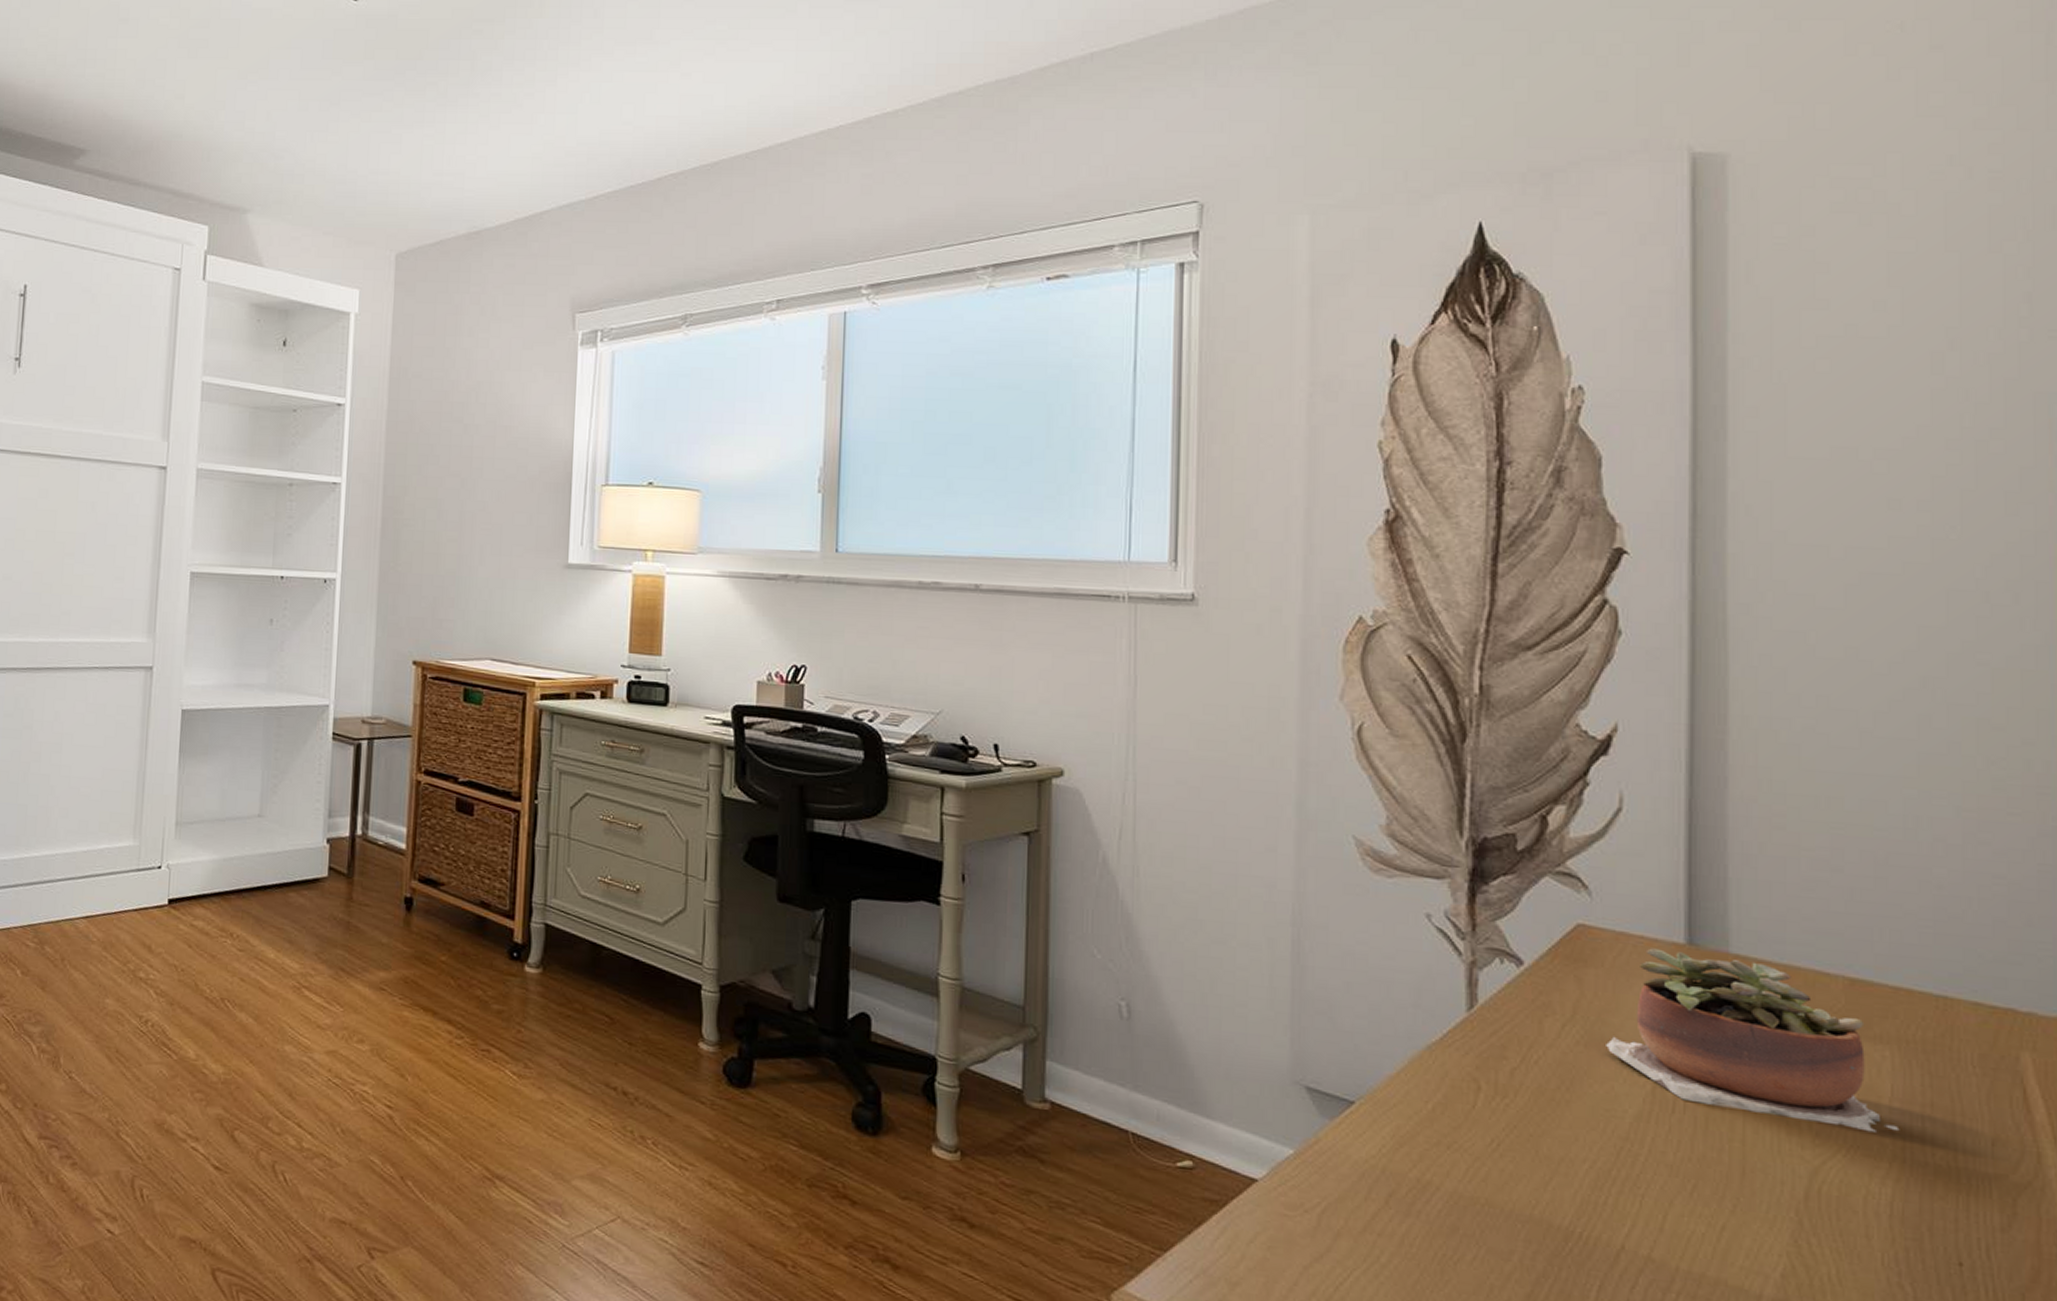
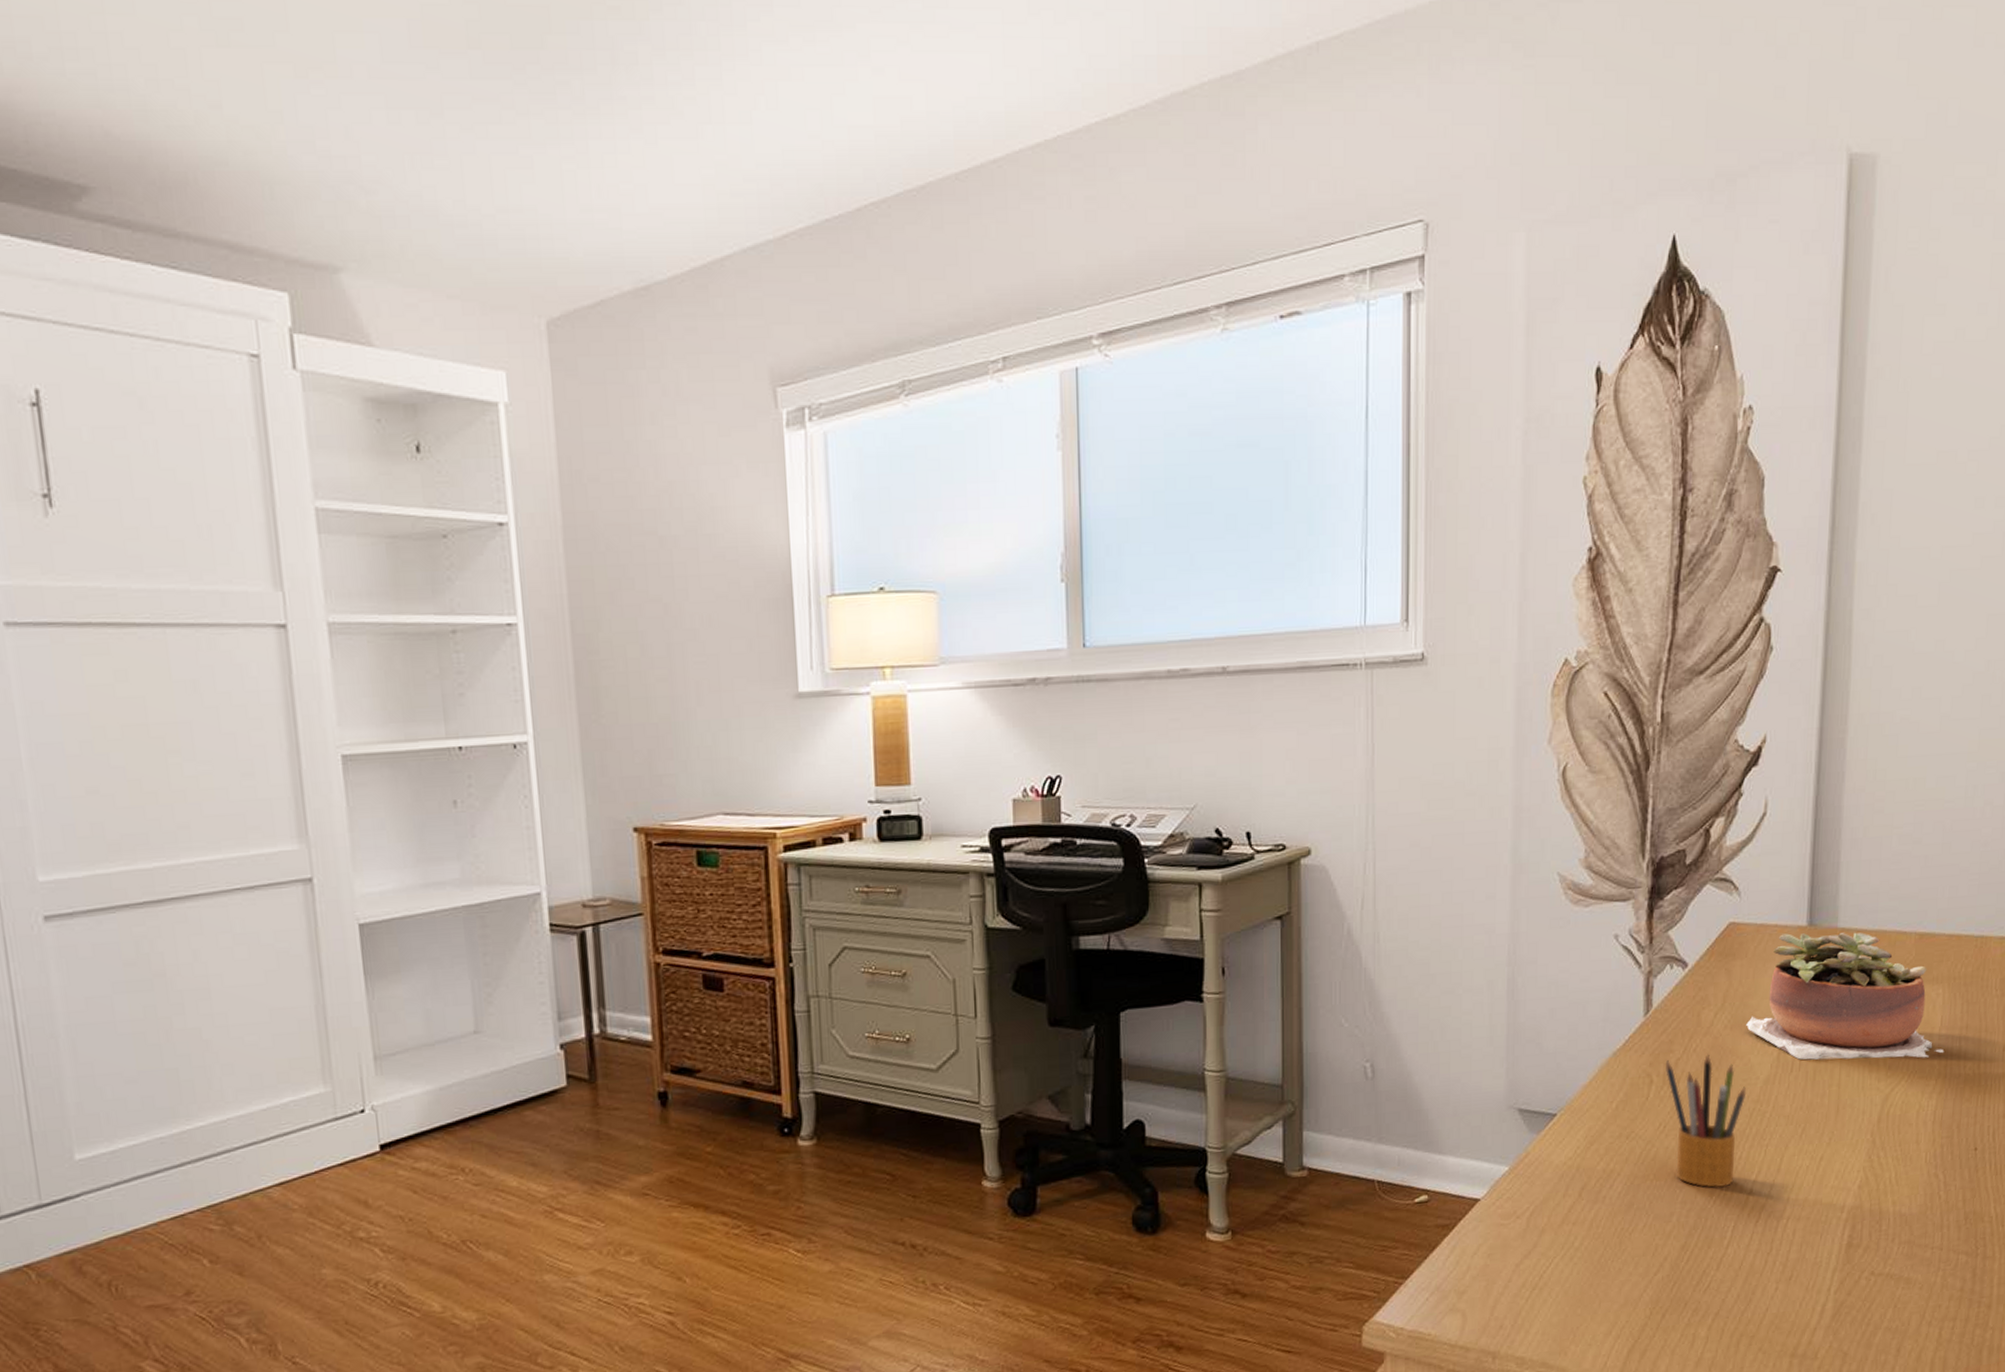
pencil box: none [1498,1067,1611,1235] -> present [1666,1054,1747,1188]

